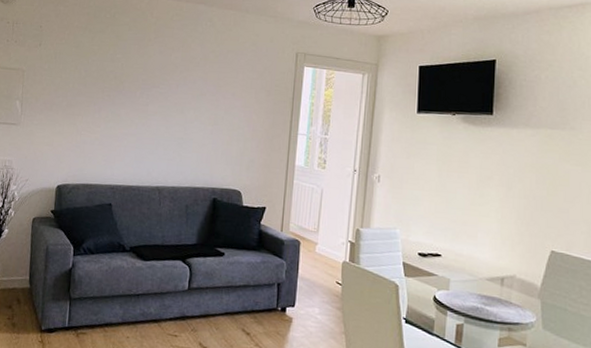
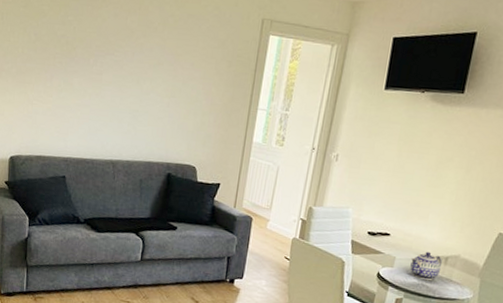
teapot: none [466,272,499,304] -> present [410,251,443,281]

